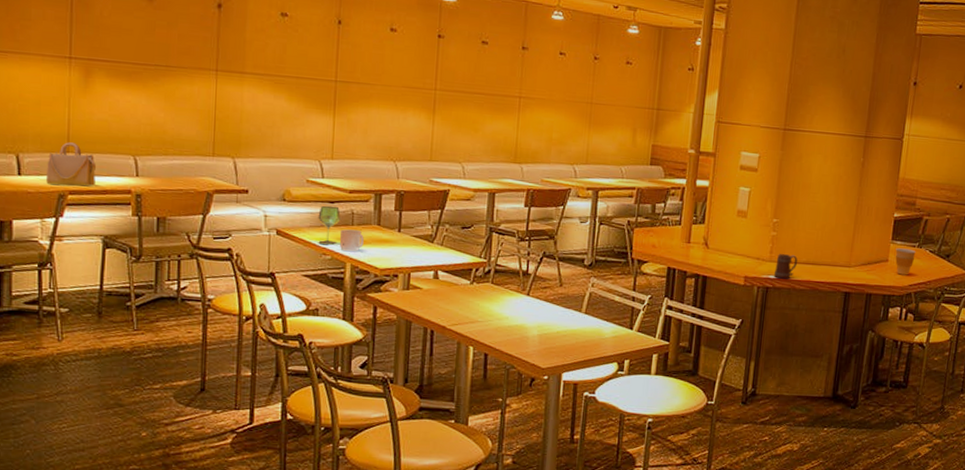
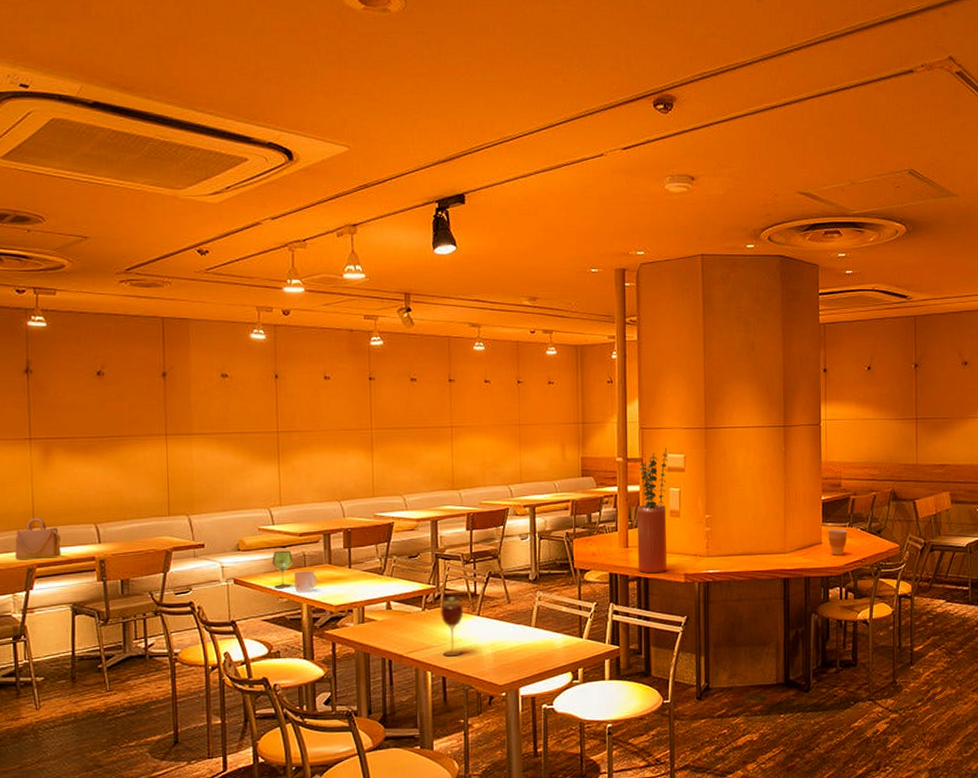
wineglass: none [488,272,513,334] -> present [440,596,464,657]
vase: none [697,145,742,273] -> present [636,448,668,574]
beer mug: present [773,254,798,279] -> none [712,548,734,572]

